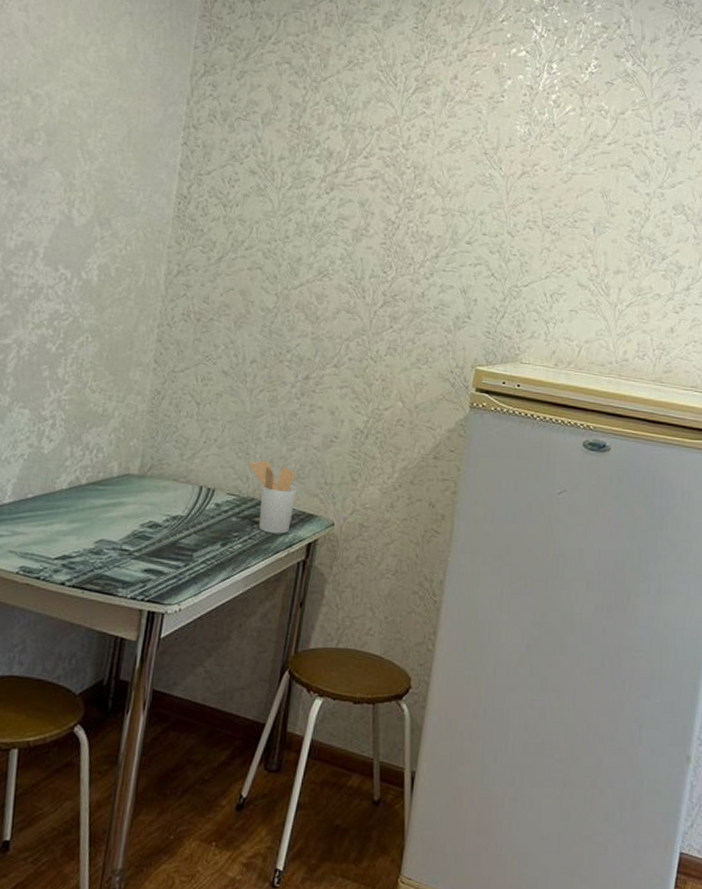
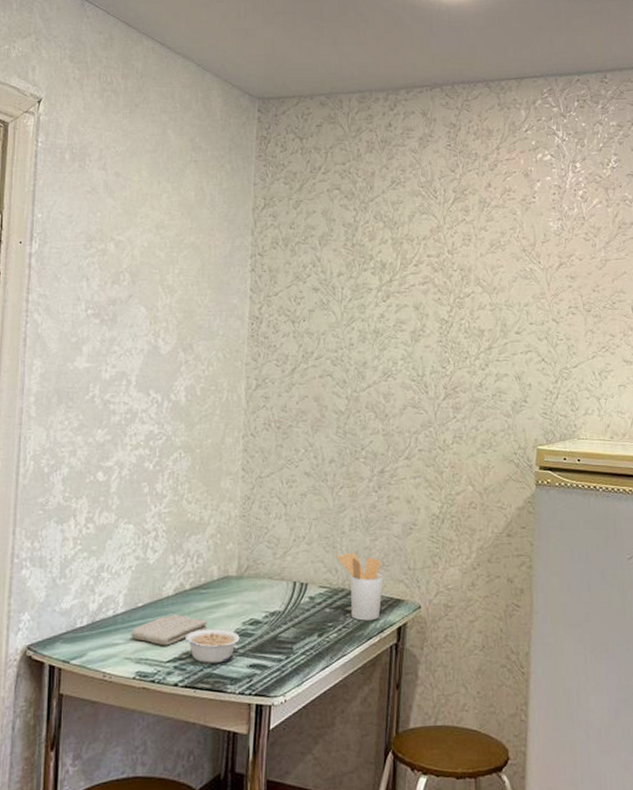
washcloth: none [17,508,103,542] -> present [131,613,208,646]
legume: none [77,527,137,565] -> present [185,628,240,663]

